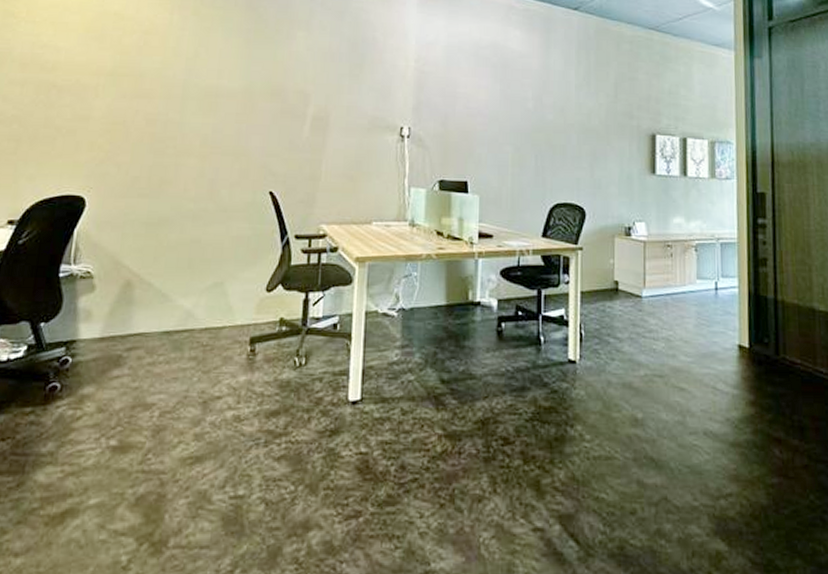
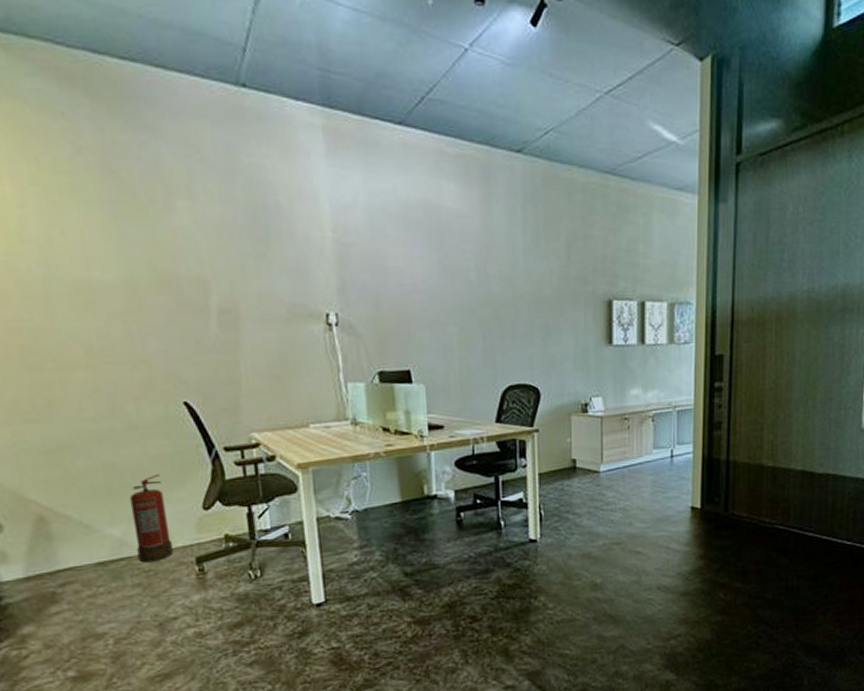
fire extinguisher: none [200,253,236,337] -> present [129,473,174,563]

